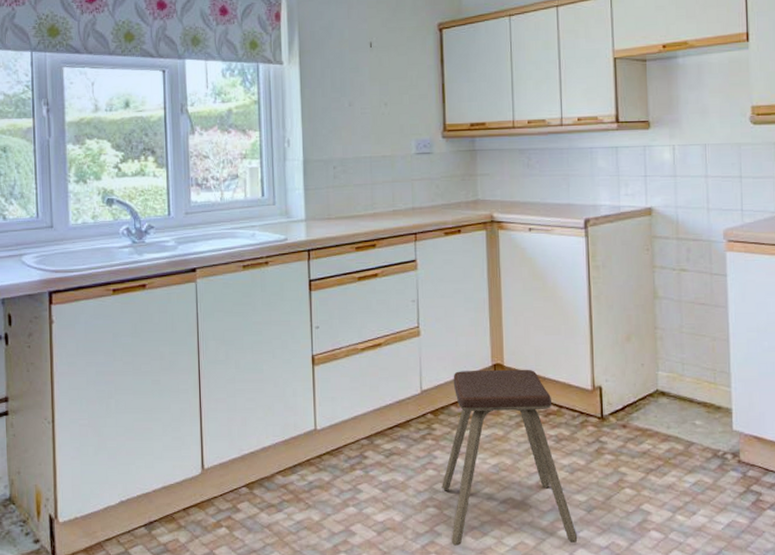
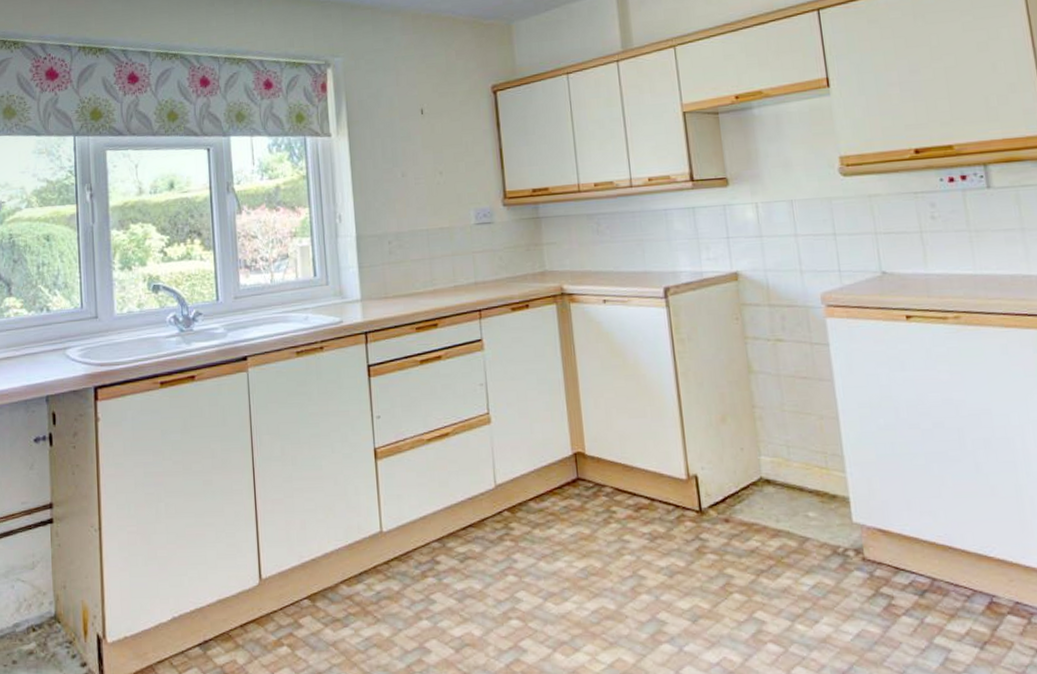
music stool: present [442,369,578,546] -> none [524,457,684,664]

